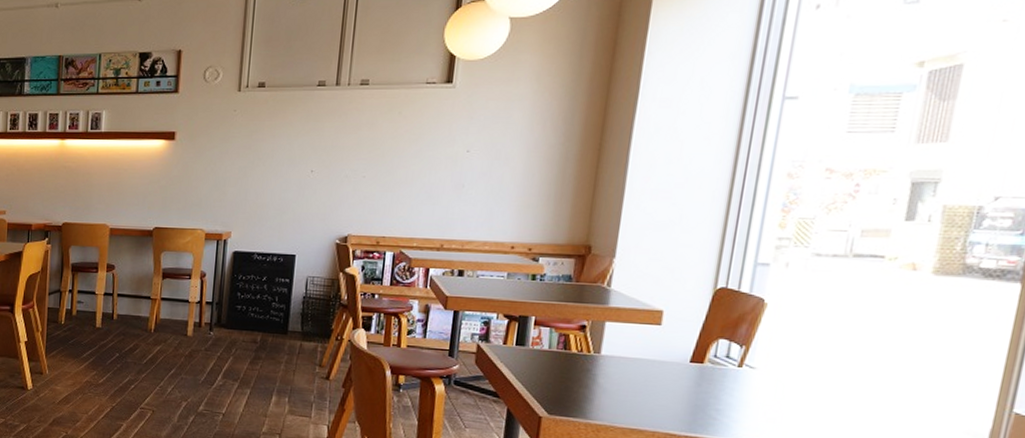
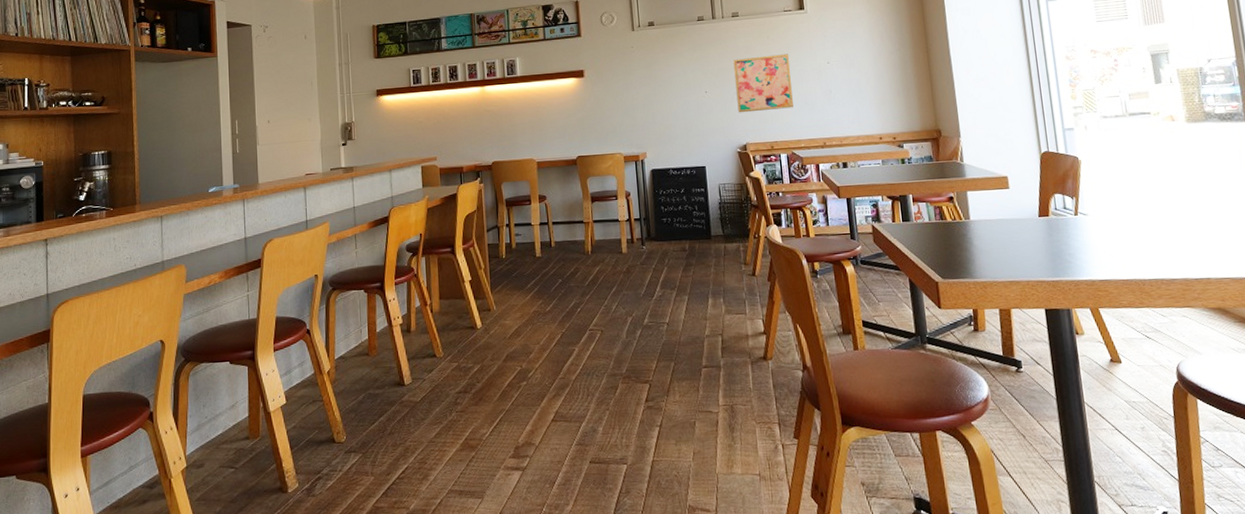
wall art: none [345,135,420,200] -> present [733,54,793,113]

